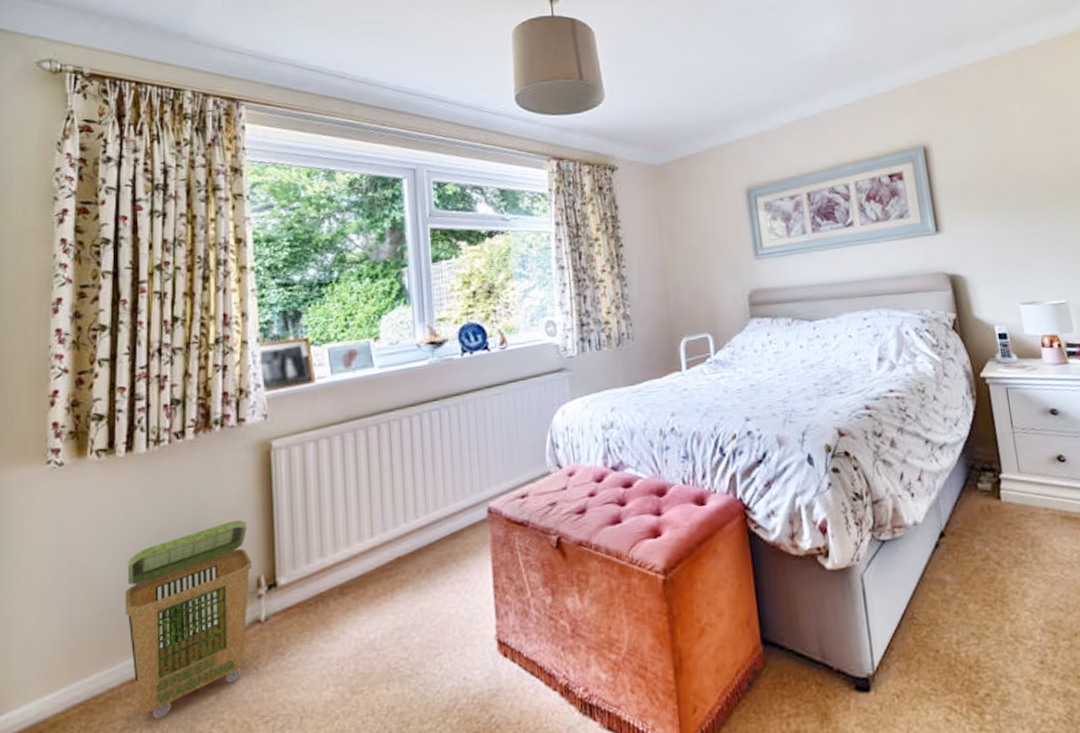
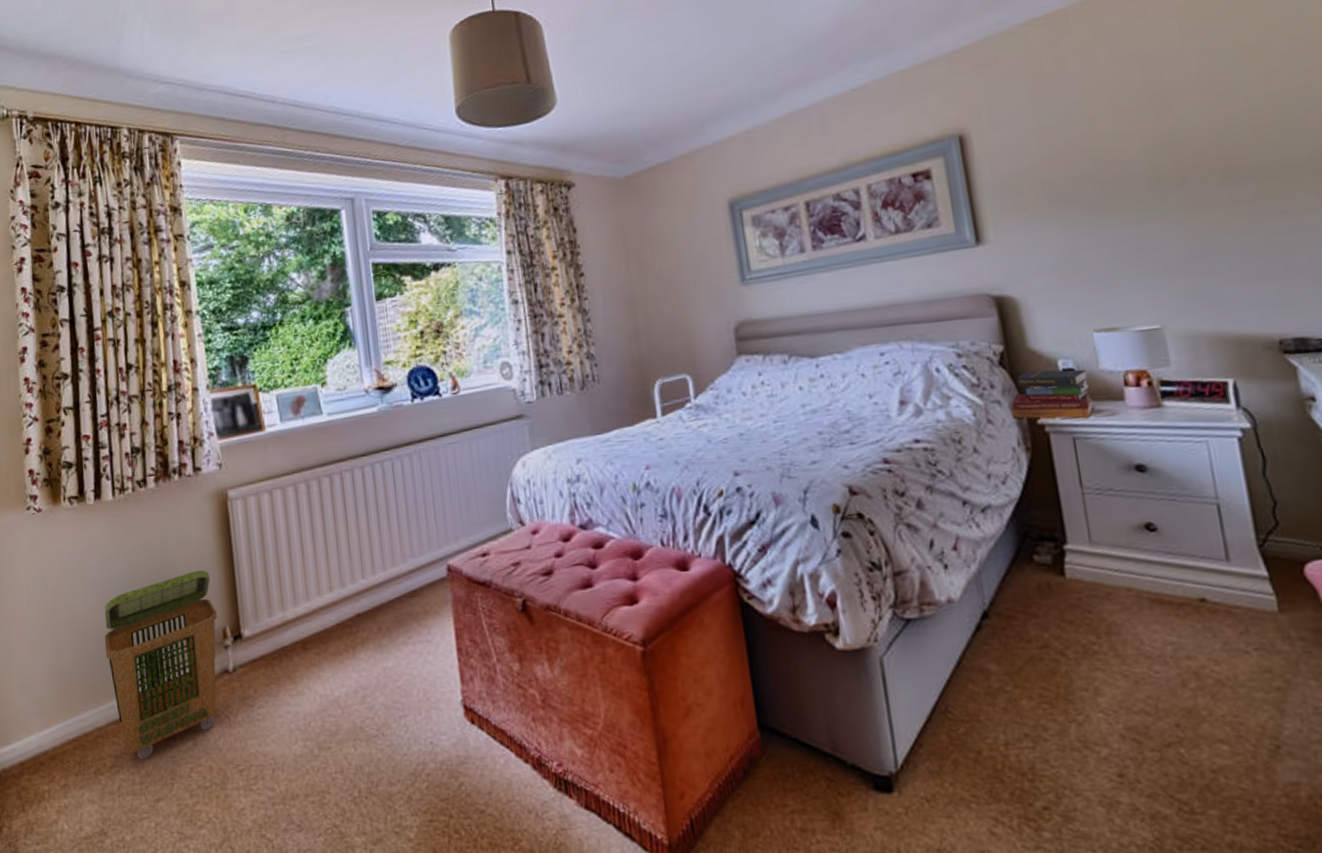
books: none [961,333,1021,373] -> present [1011,369,1094,419]

